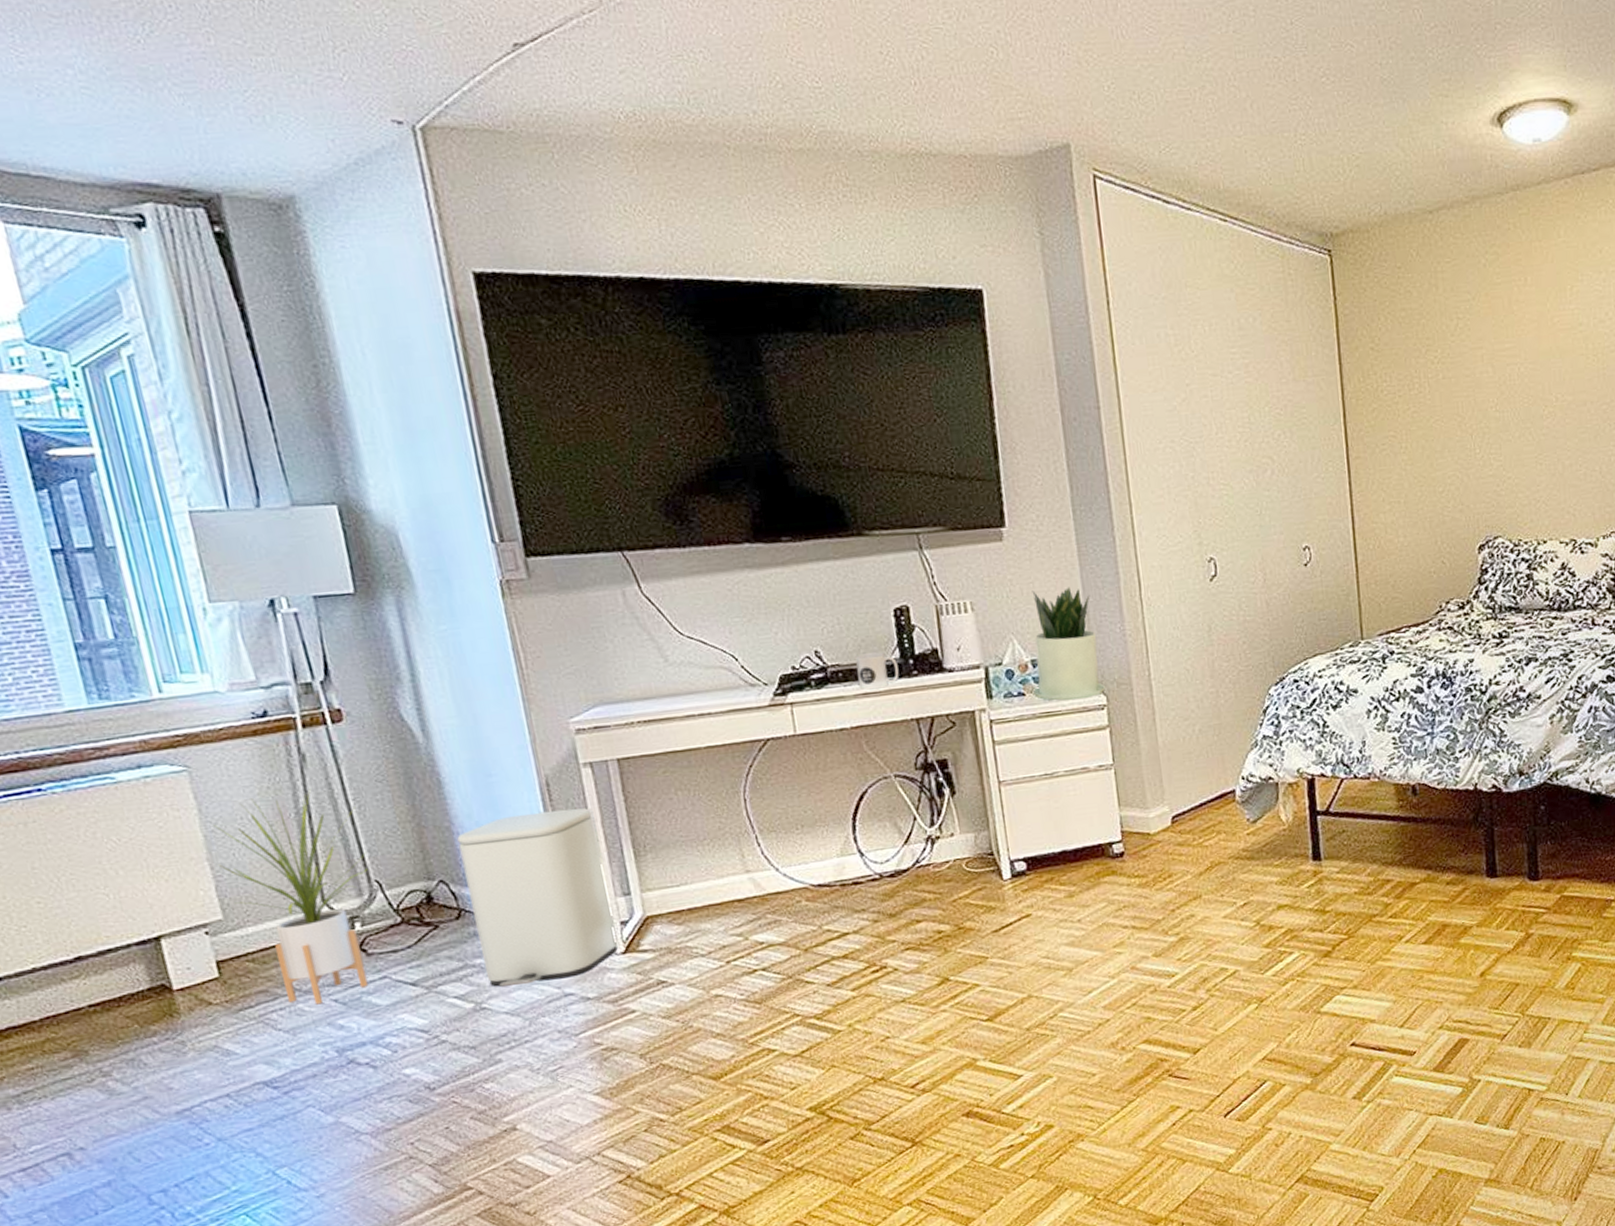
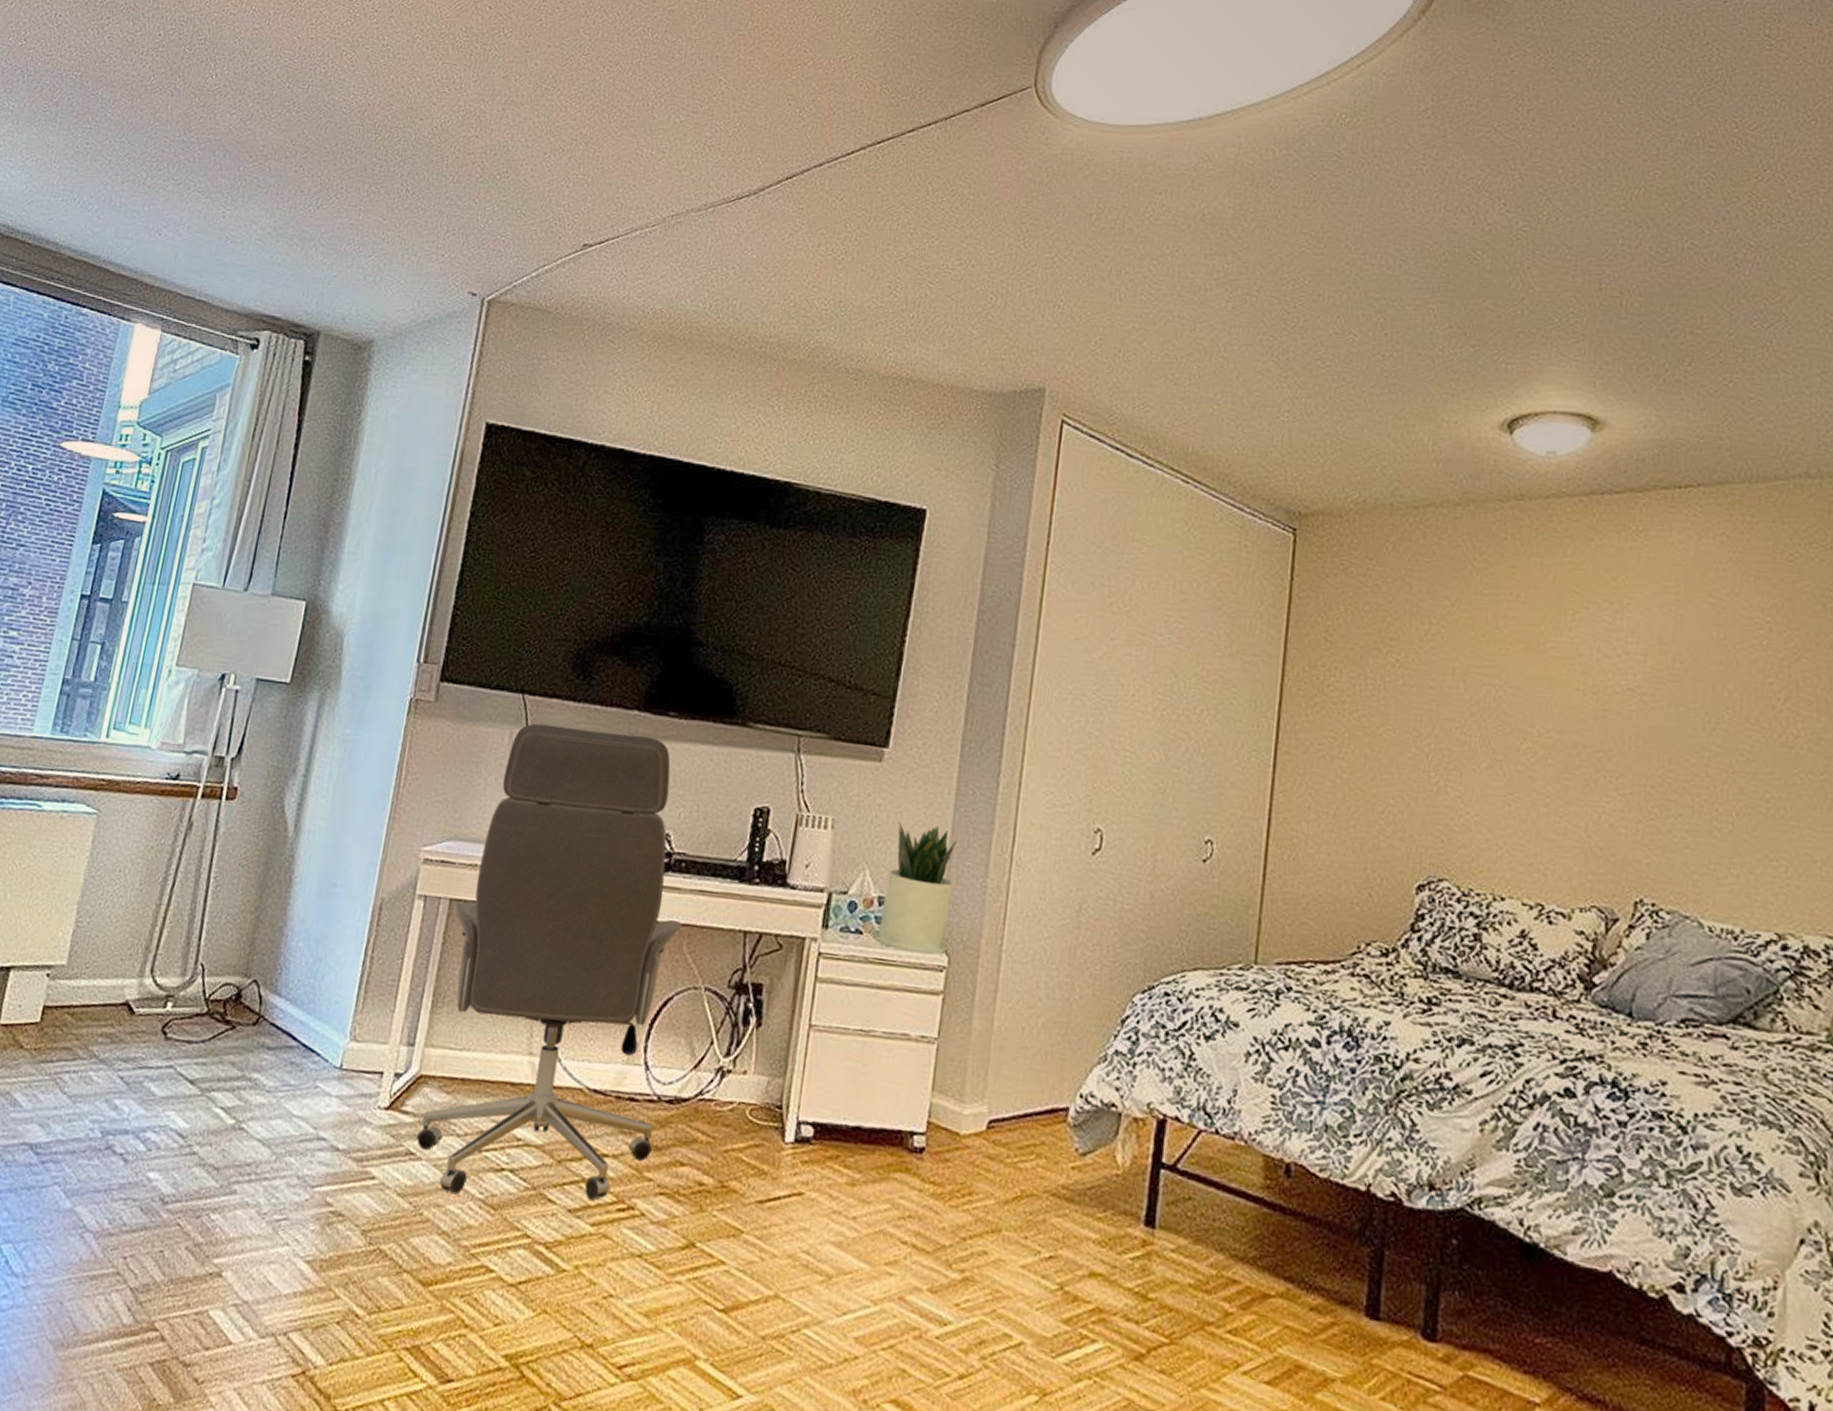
house plant: present [214,789,369,1005] -> none [82,854,214,1078]
pedal bin: present [457,808,618,988] -> none [256,930,411,1120]
office chair: none [624,565,889,1003] -> present [415,723,684,1201]
mug: present [855,651,900,691] -> none [697,847,743,890]

